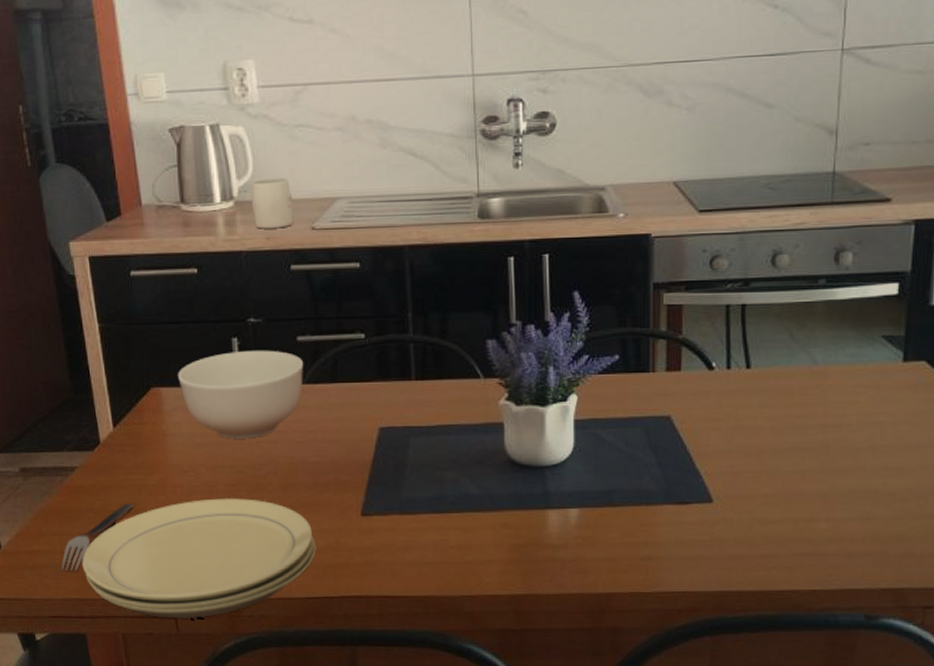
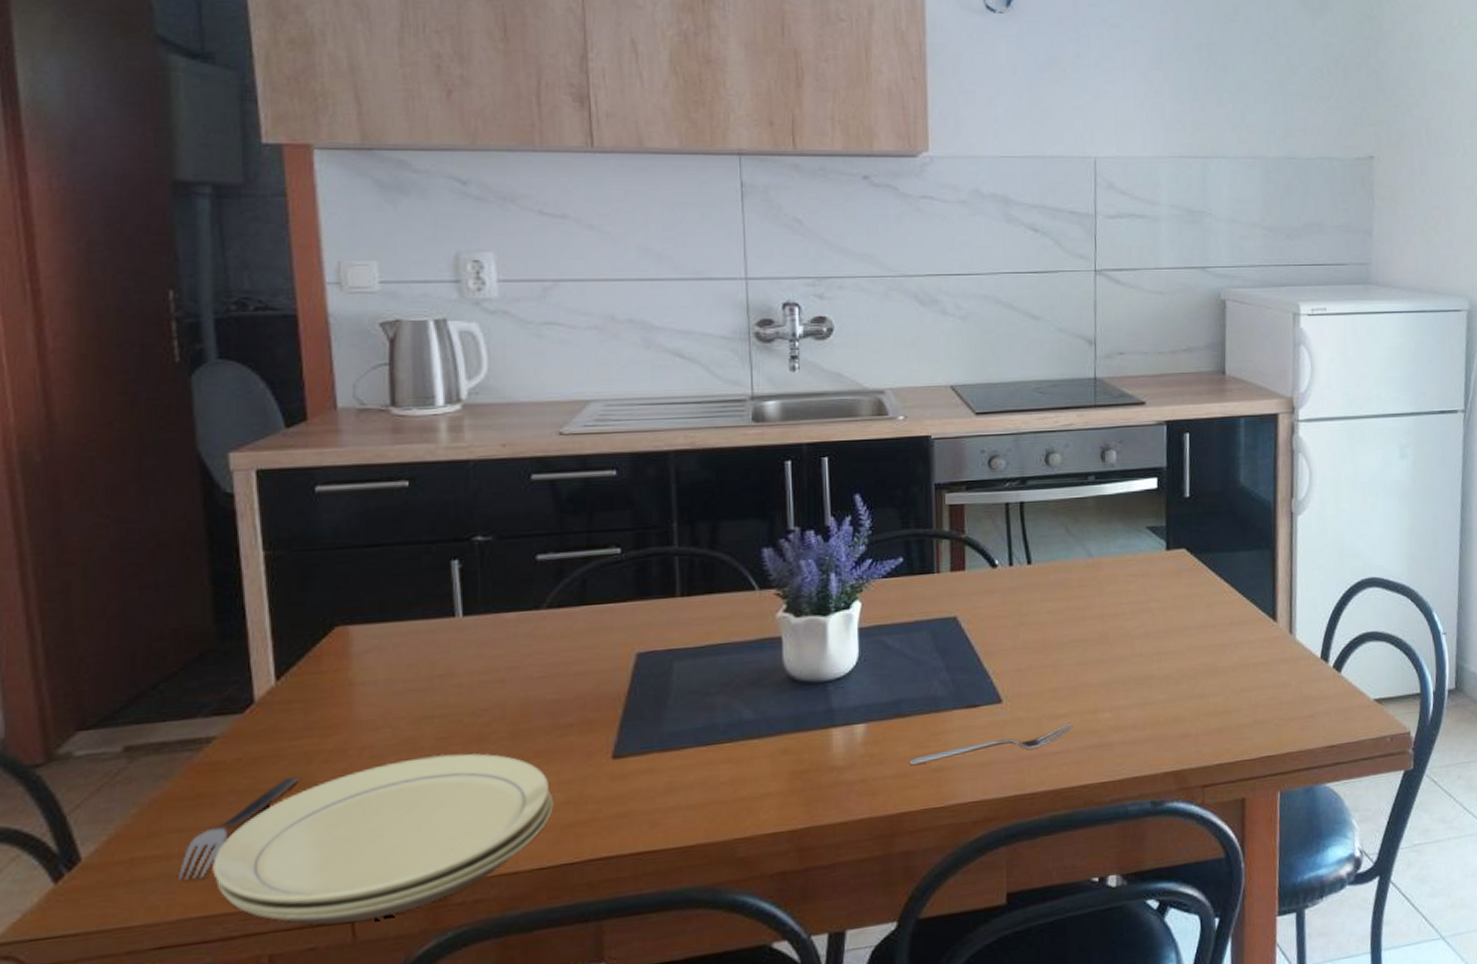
bowl: present [177,350,304,439] -> none [373,572,545,682]
mug: present [250,177,293,229] -> none [484,377,536,435]
fork: none [618,529,787,551] -> present [908,722,1074,765]

